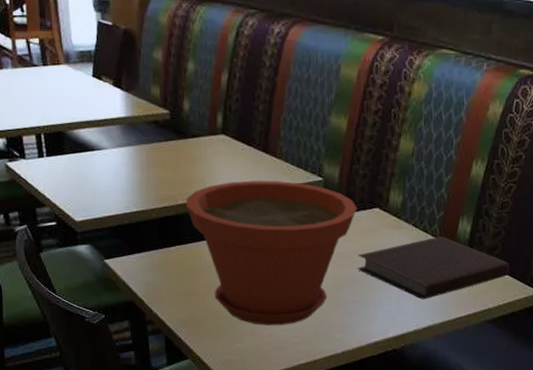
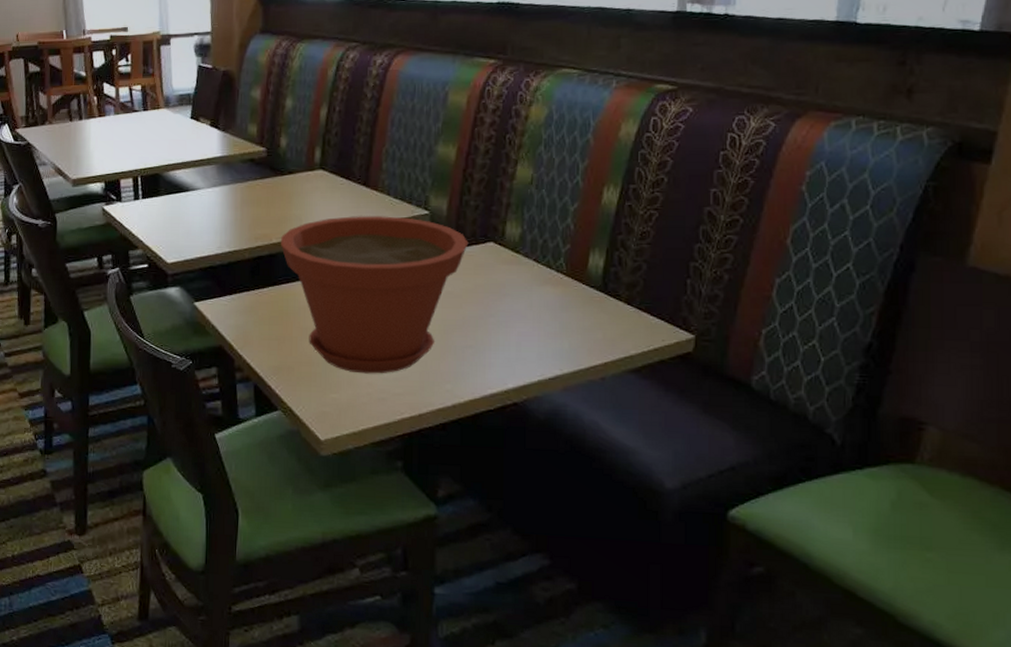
notebook: present [357,236,510,300] -> none [469,272,655,345]

